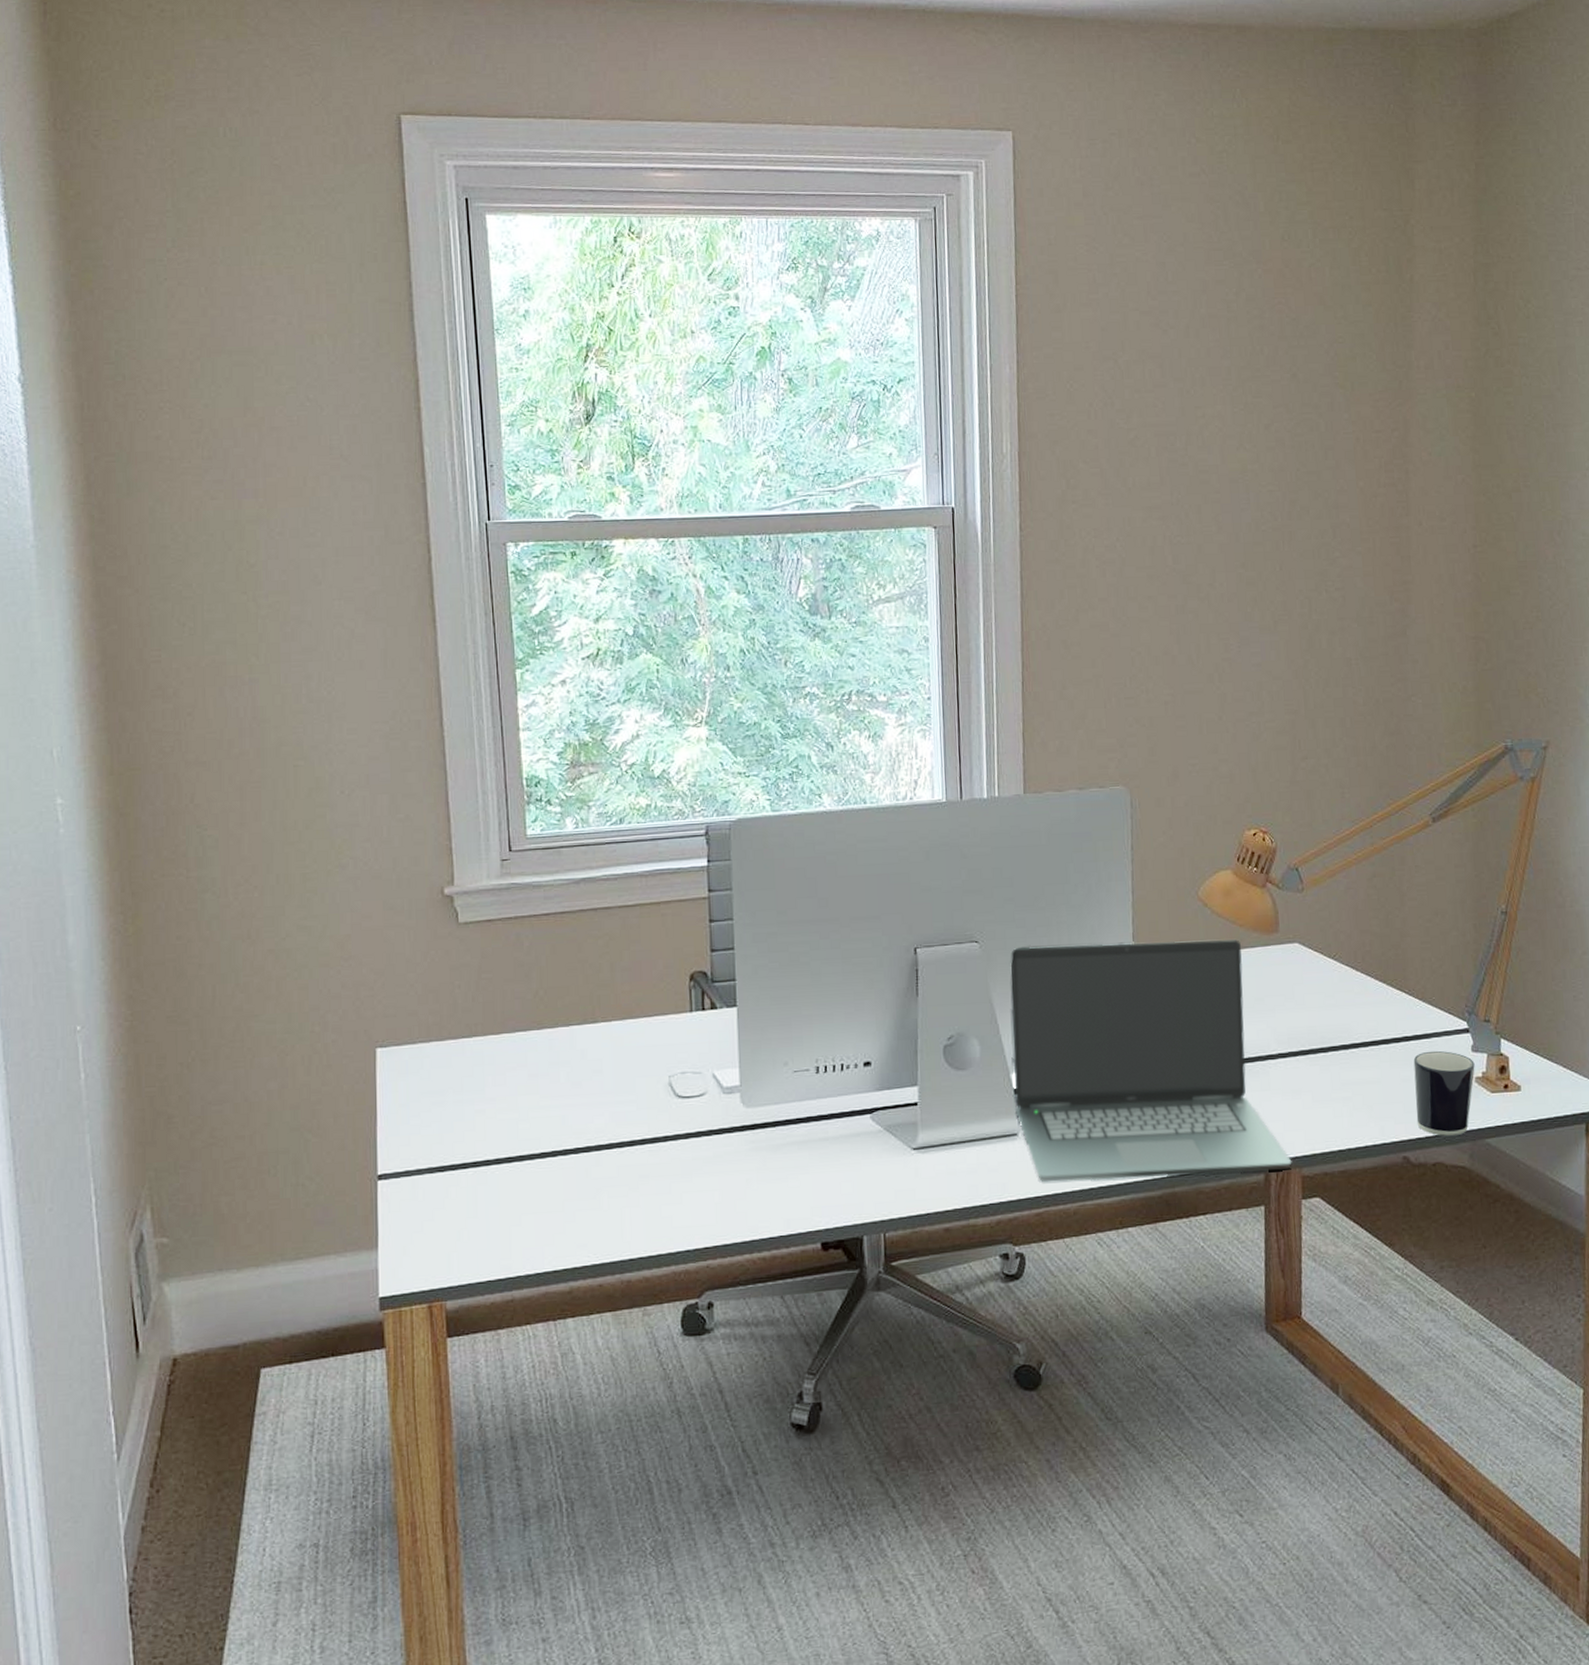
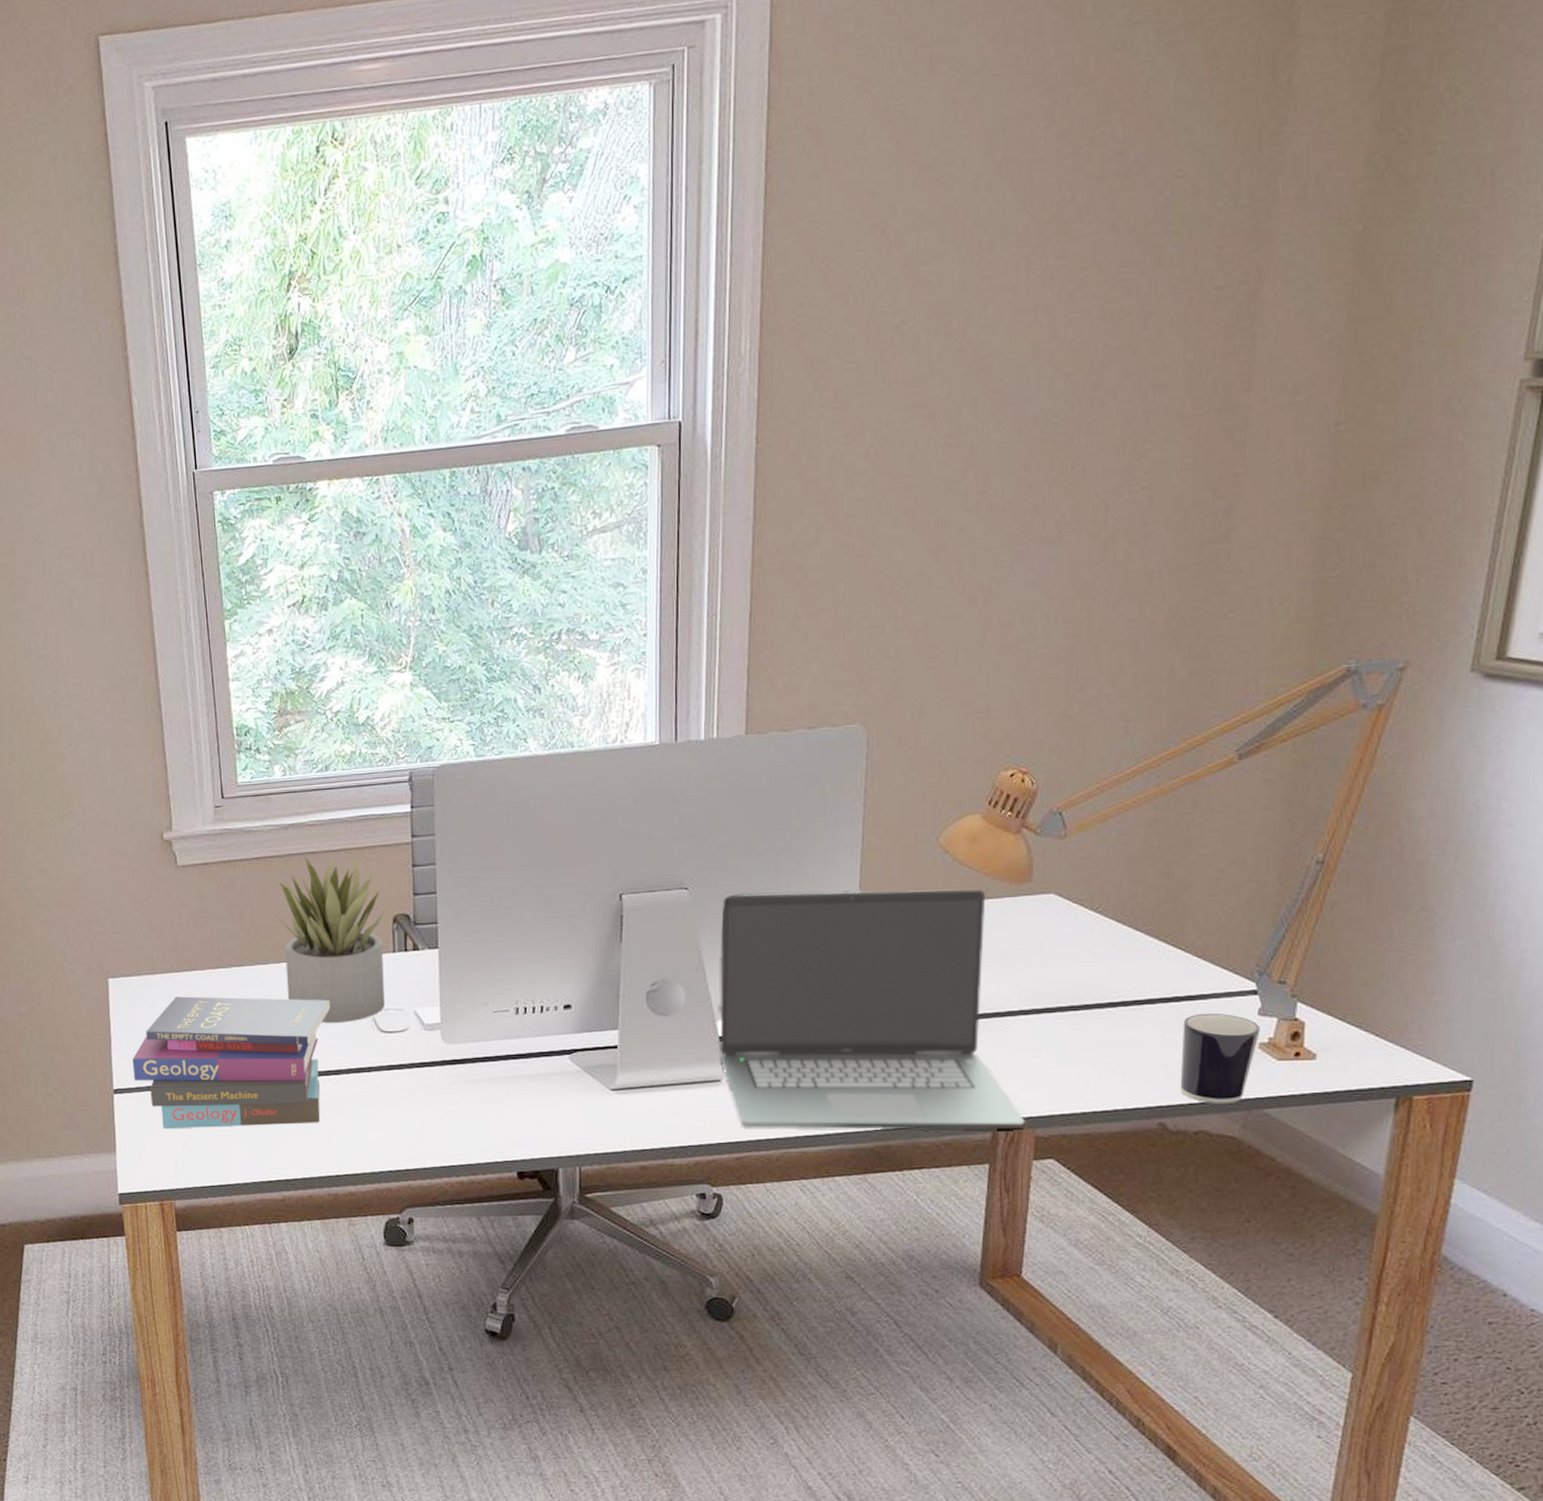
books: none [401,1064,624,1218] -> present [132,996,331,1129]
succulent plant: none [566,912,682,1090] -> present [276,857,385,1023]

